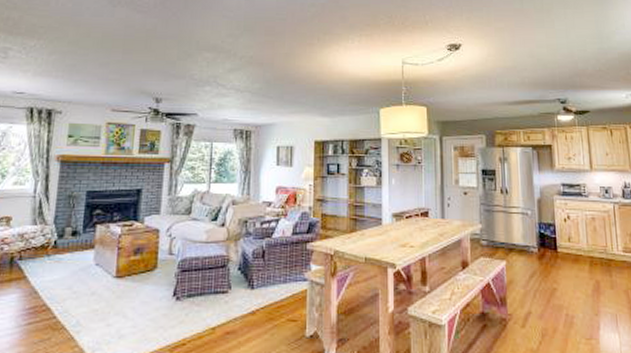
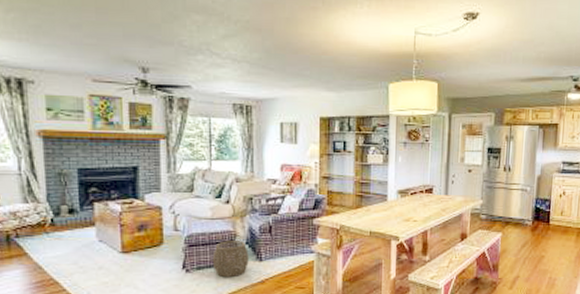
woven basket: none [203,266,241,307] -> present [212,241,249,278]

